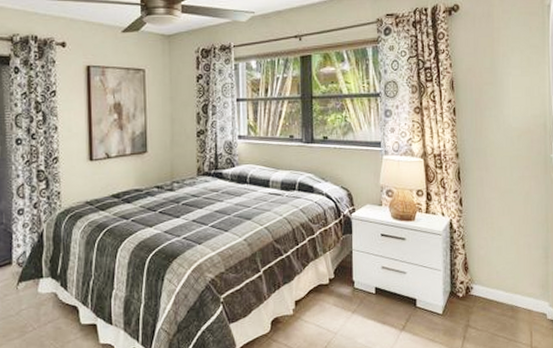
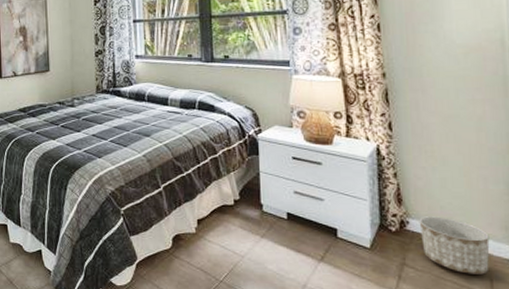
planter: none [480,280,531,329] -> present [419,216,490,275]

